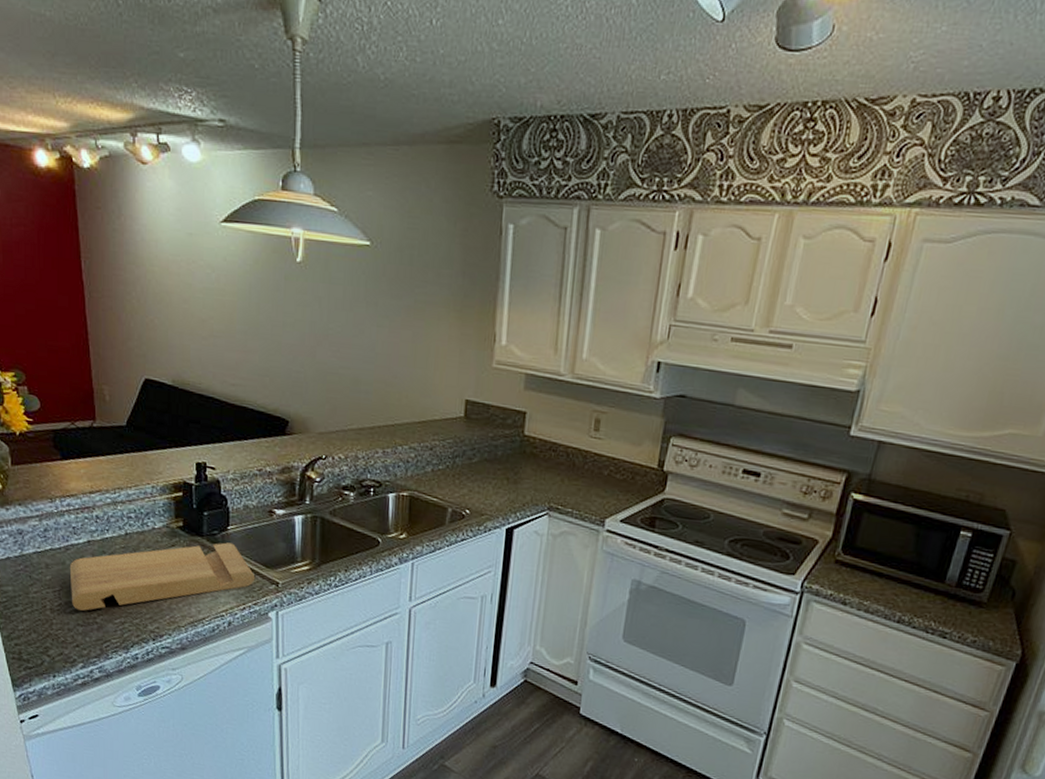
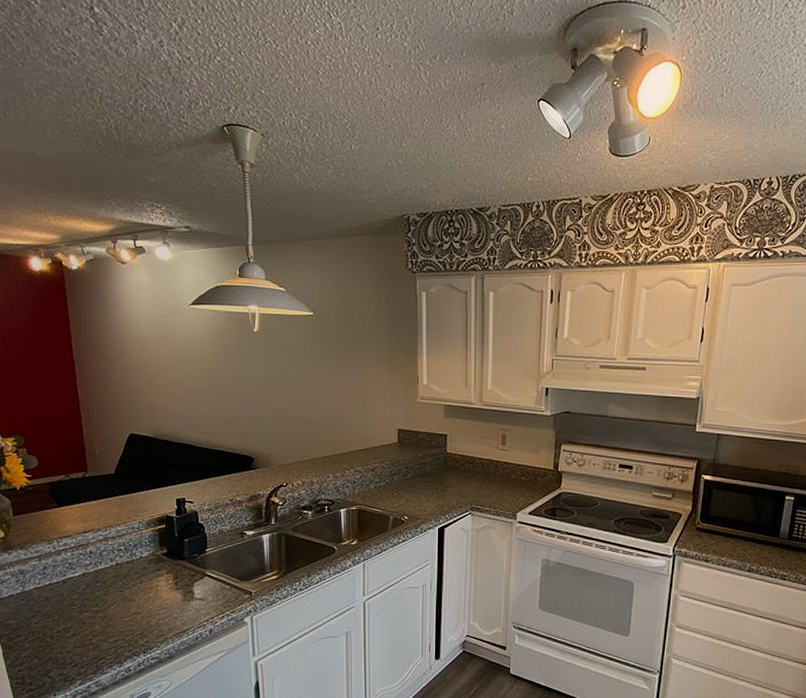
cutting board: present [69,542,256,611] -> none [67,563,232,634]

